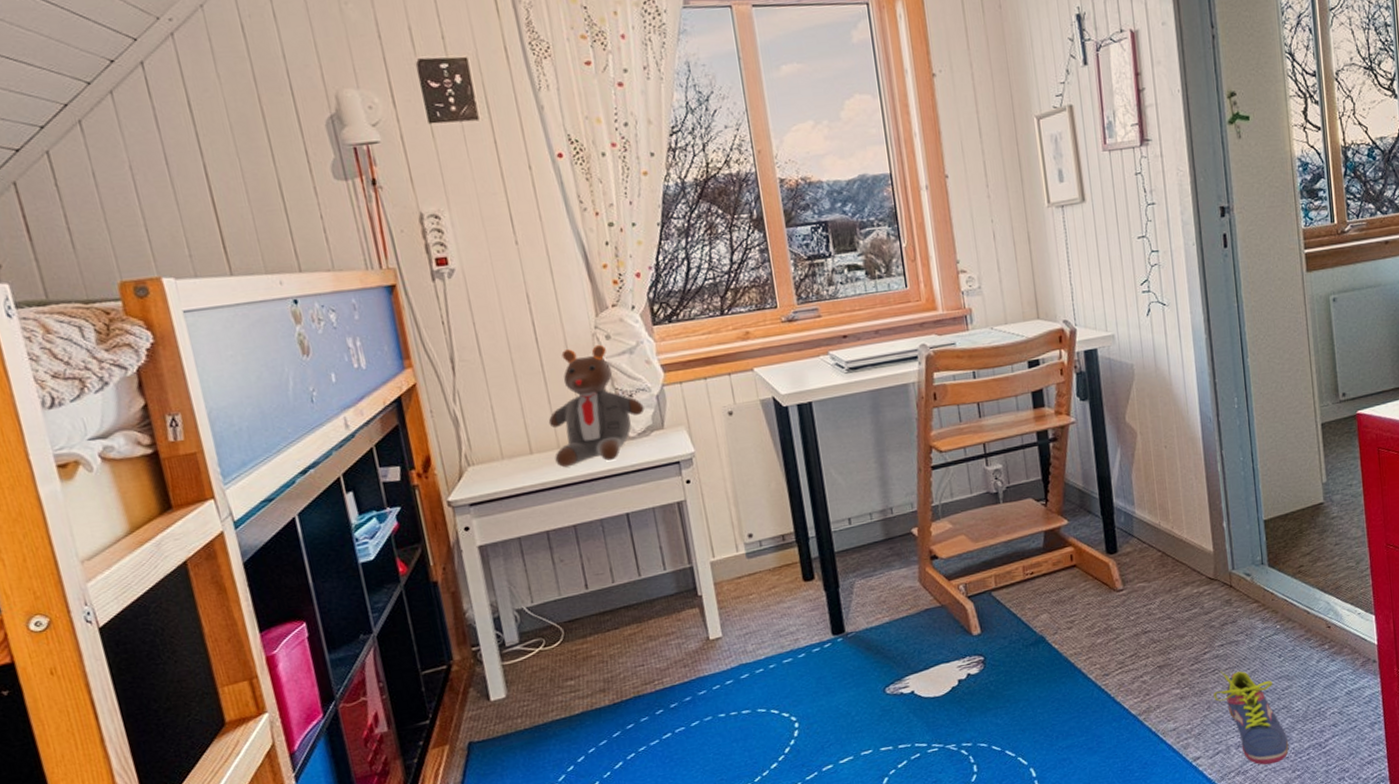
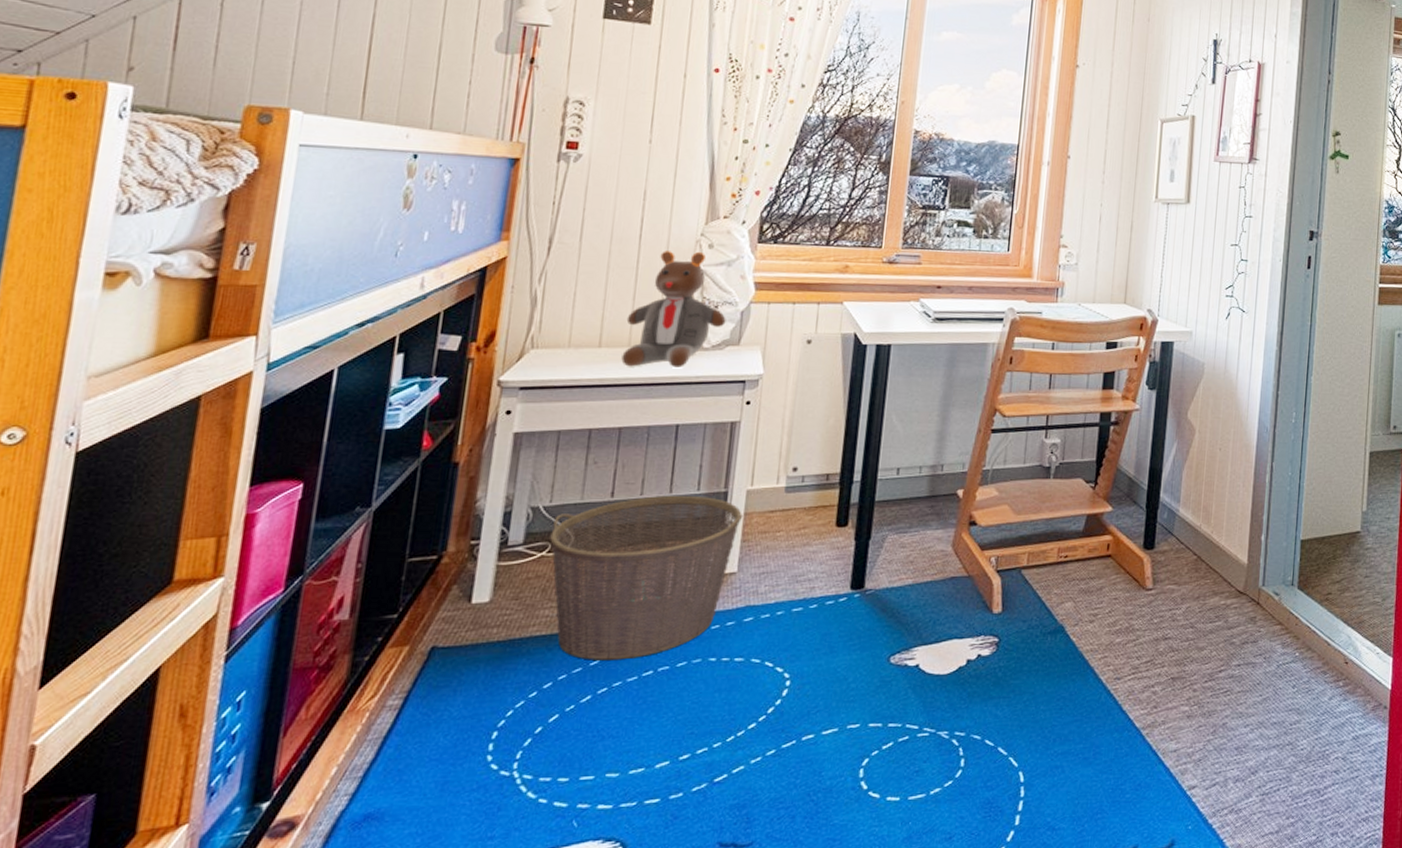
basket: none [540,574,714,733] -> present [550,495,744,660]
athletic shoe: present [1214,671,1289,765] -> none [1221,693,1288,806]

